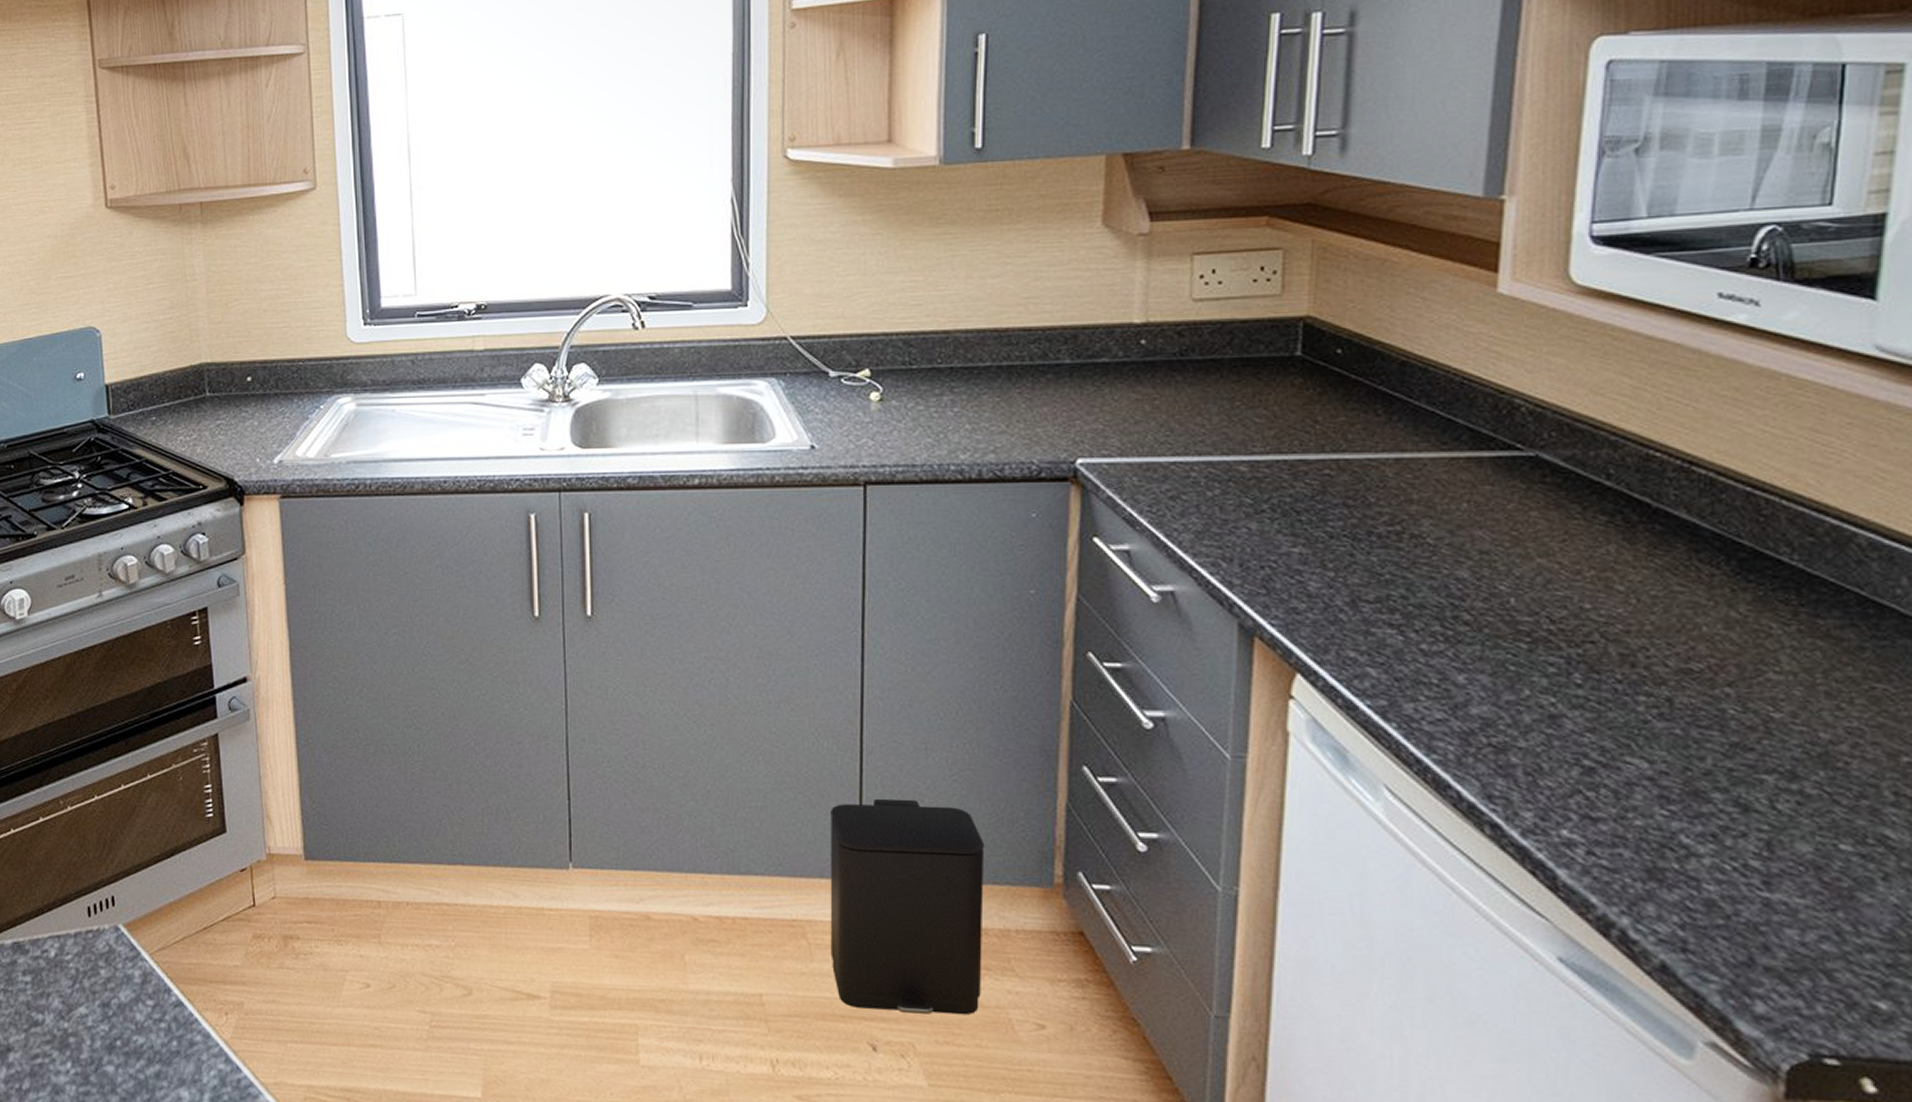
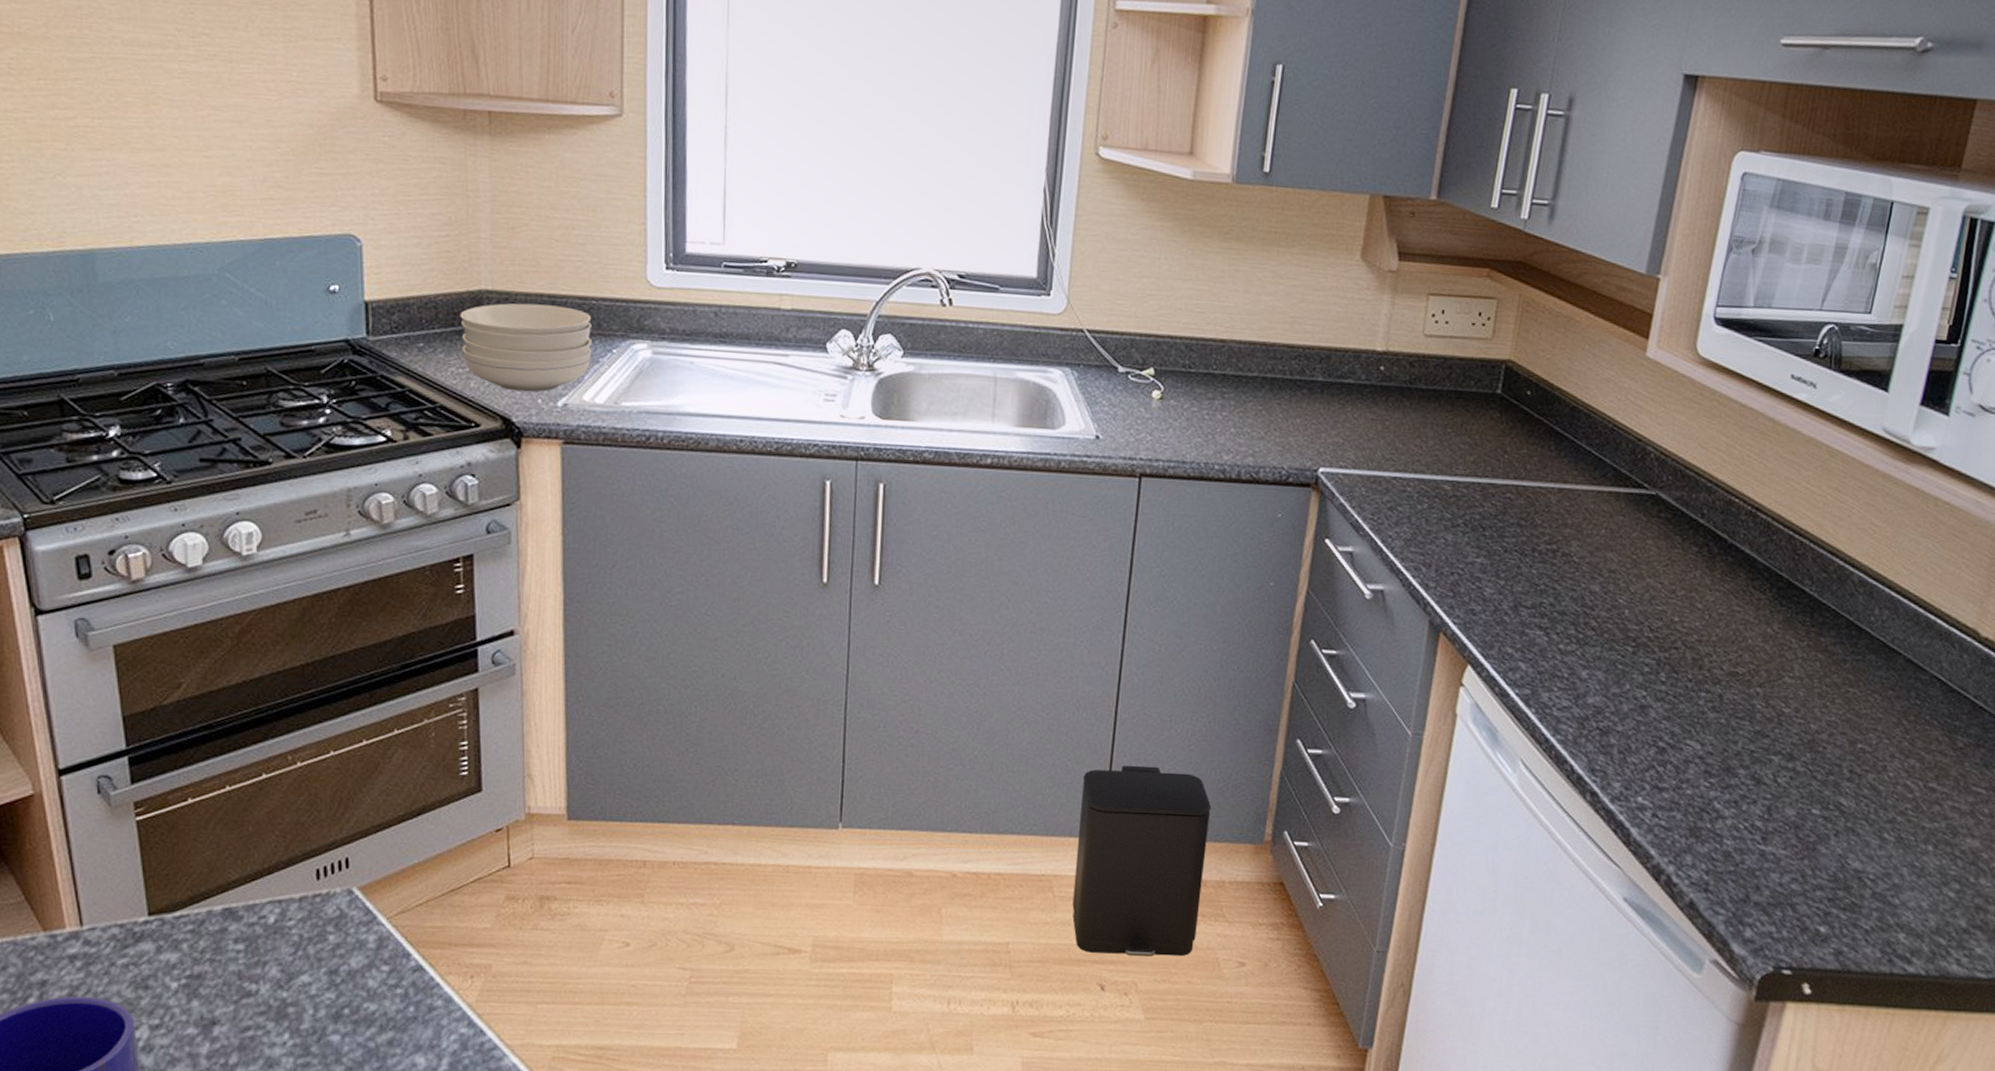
bowl: none [185,370,302,453] -> present [460,303,593,393]

